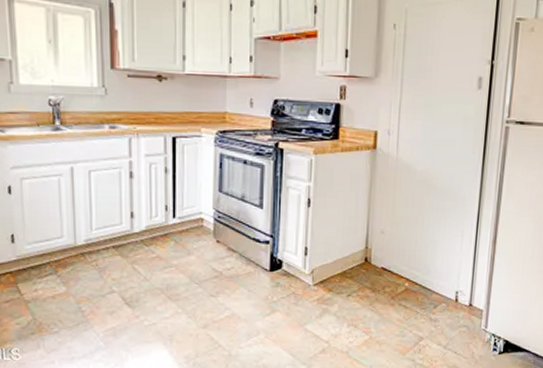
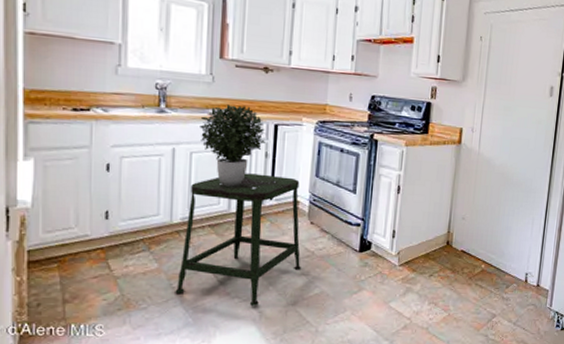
stool: none [84,190,209,329] -> present [175,173,301,306]
potted plant: none [96,118,164,206] -> present [200,104,266,187]

